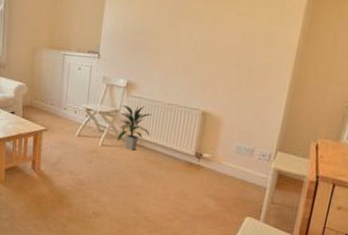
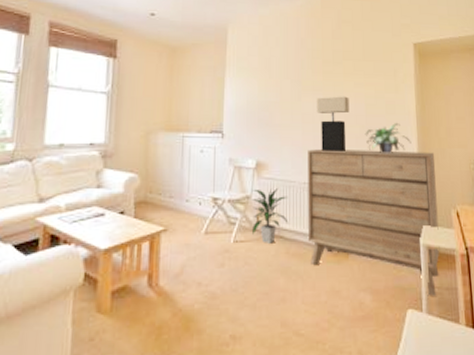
dresser: none [165,74,308,211] -> present [307,149,440,296]
table lamp: none [190,25,227,80] -> present [316,96,350,153]
potted plant: none [237,56,285,85] -> present [365,123,411,153]

